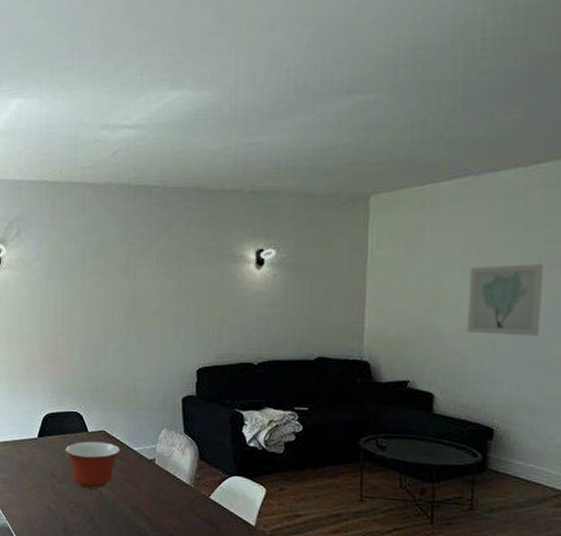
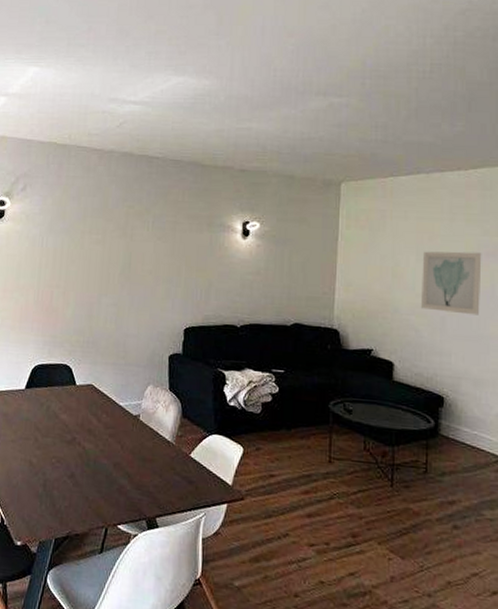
mixing bowl: present [65,441,120,488] -> none [51,394,107,443]

